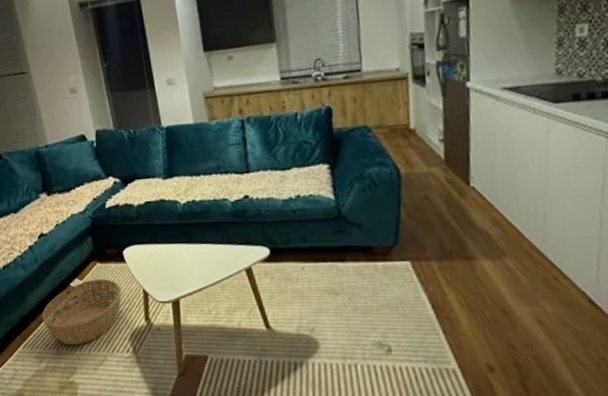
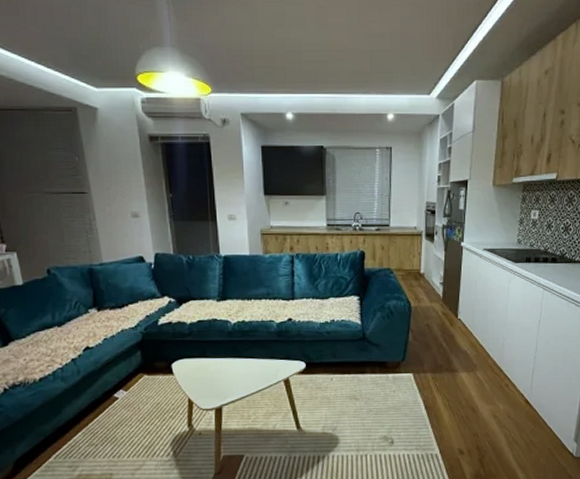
basket: present [42,278,121,346] -> none [79,389,167,453]

